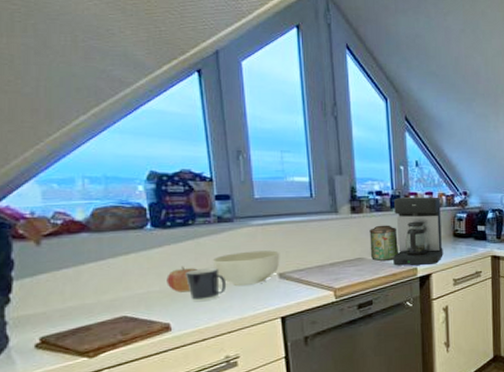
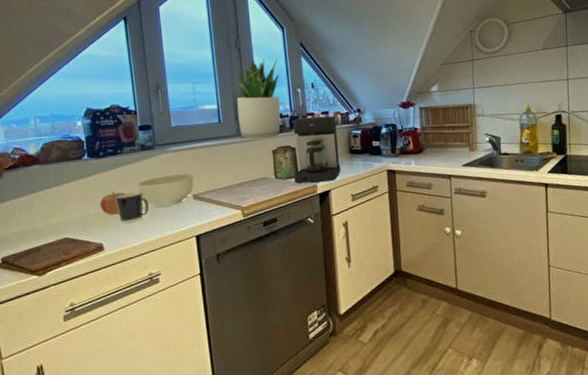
planter: none [331,130,381,216] -> present [235,58,281,139]

